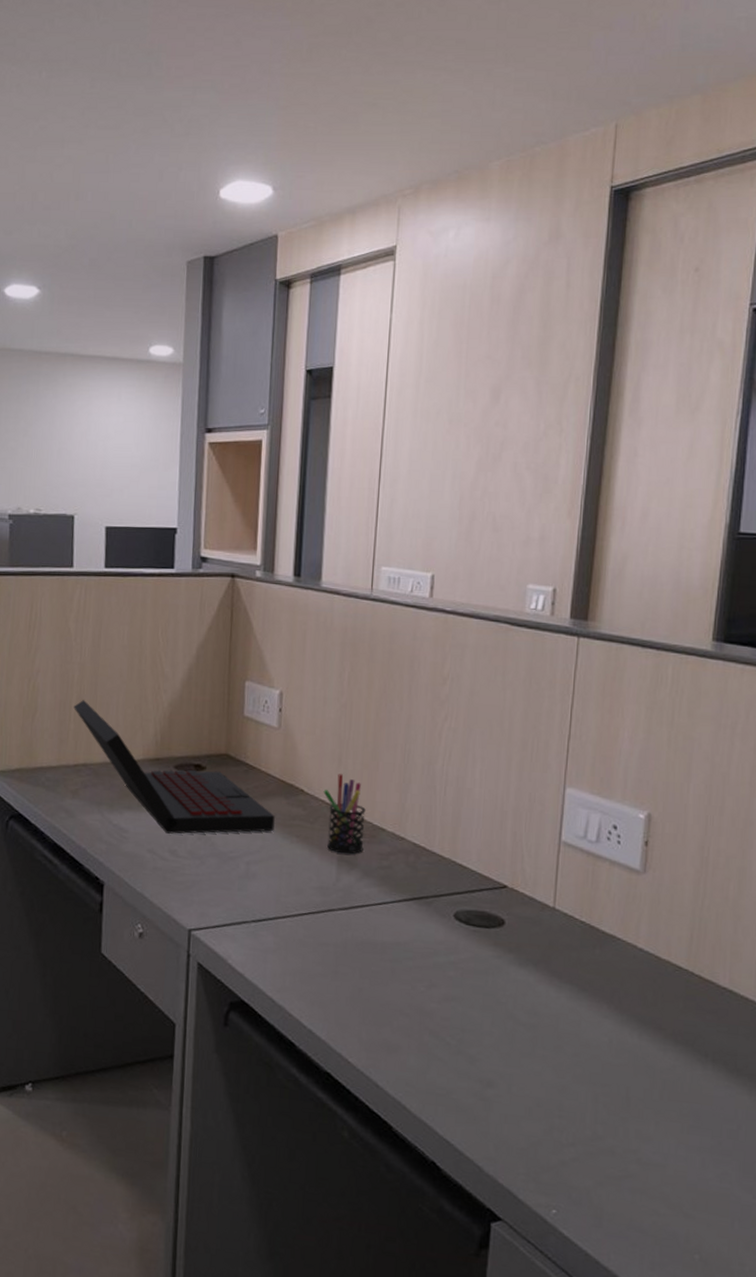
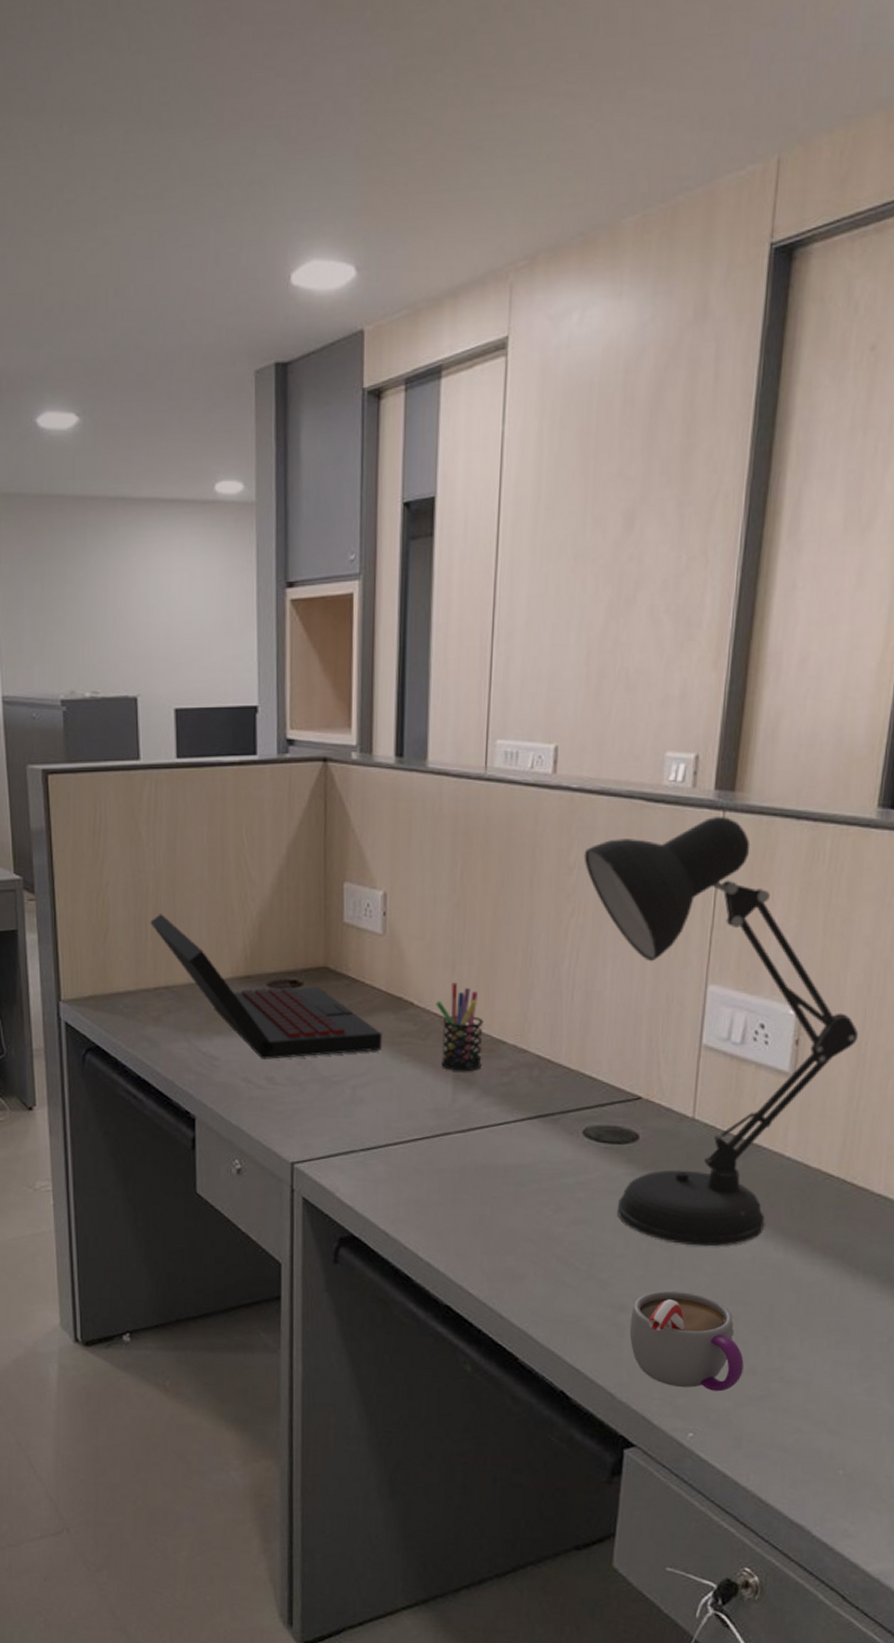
desk lamp: none [456,641,702,1029] -> present [584,817,859,1247]
mug: none [496,1068,603,1170] -> present [629,1290,744,1392]

